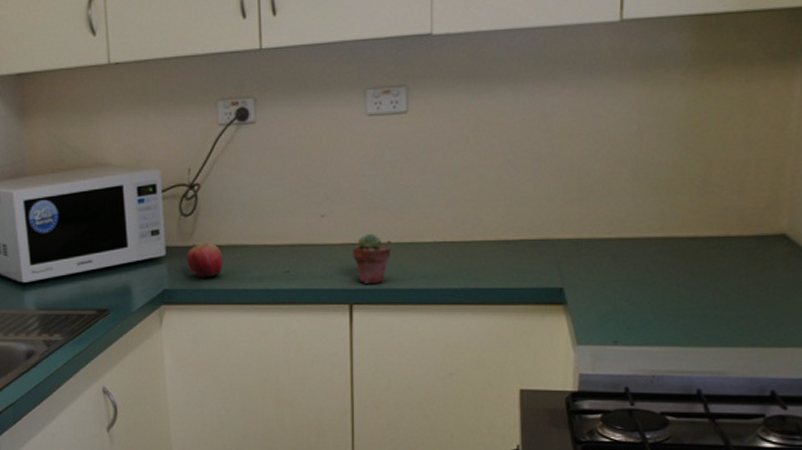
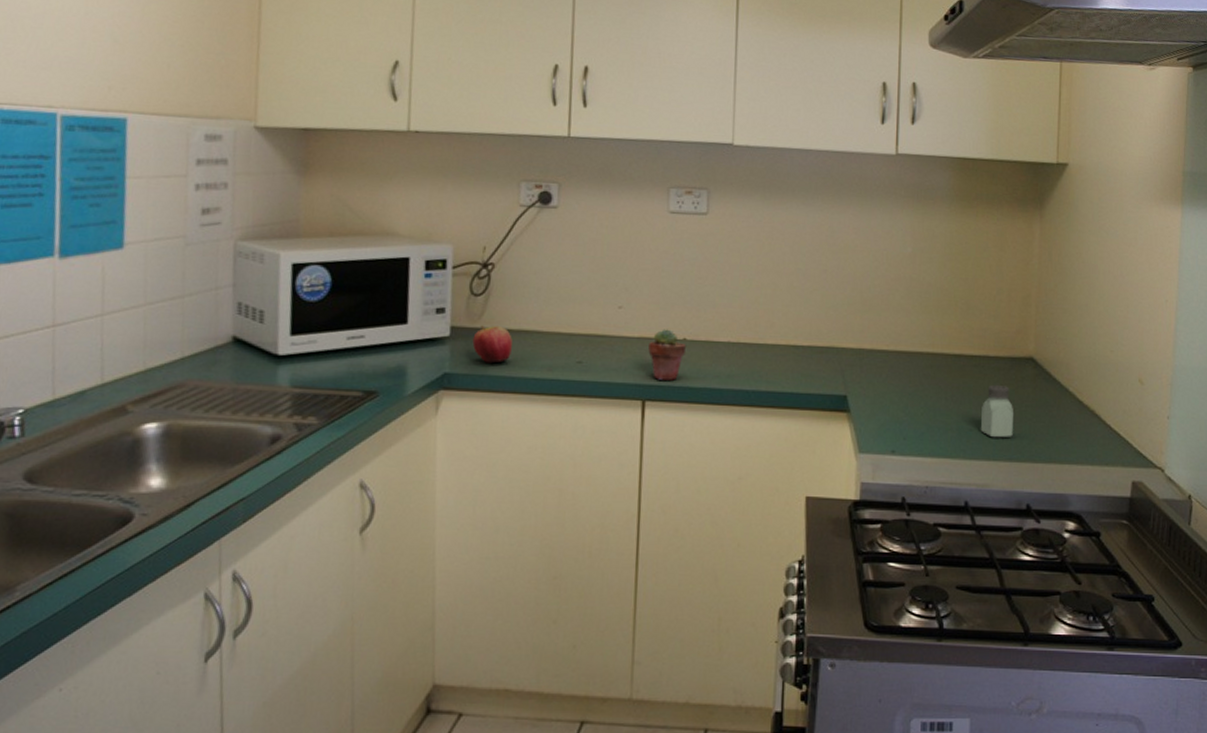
saltshaker: none [717,267,759,323] -> present [980,385,1013,438]

